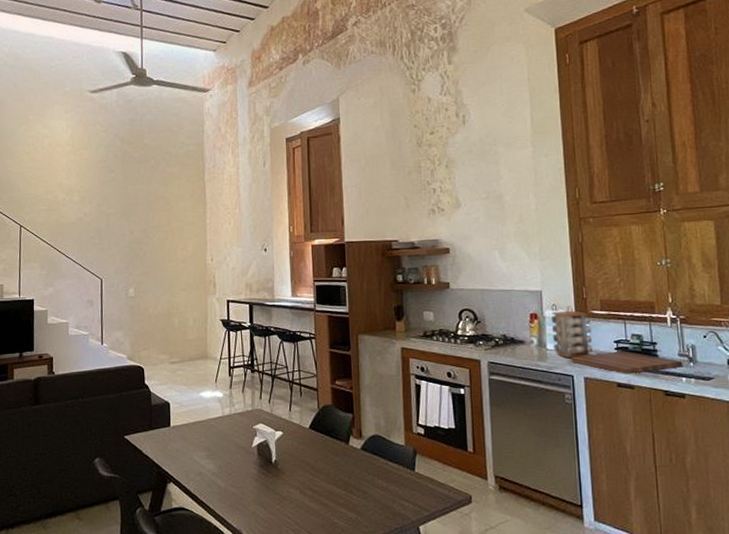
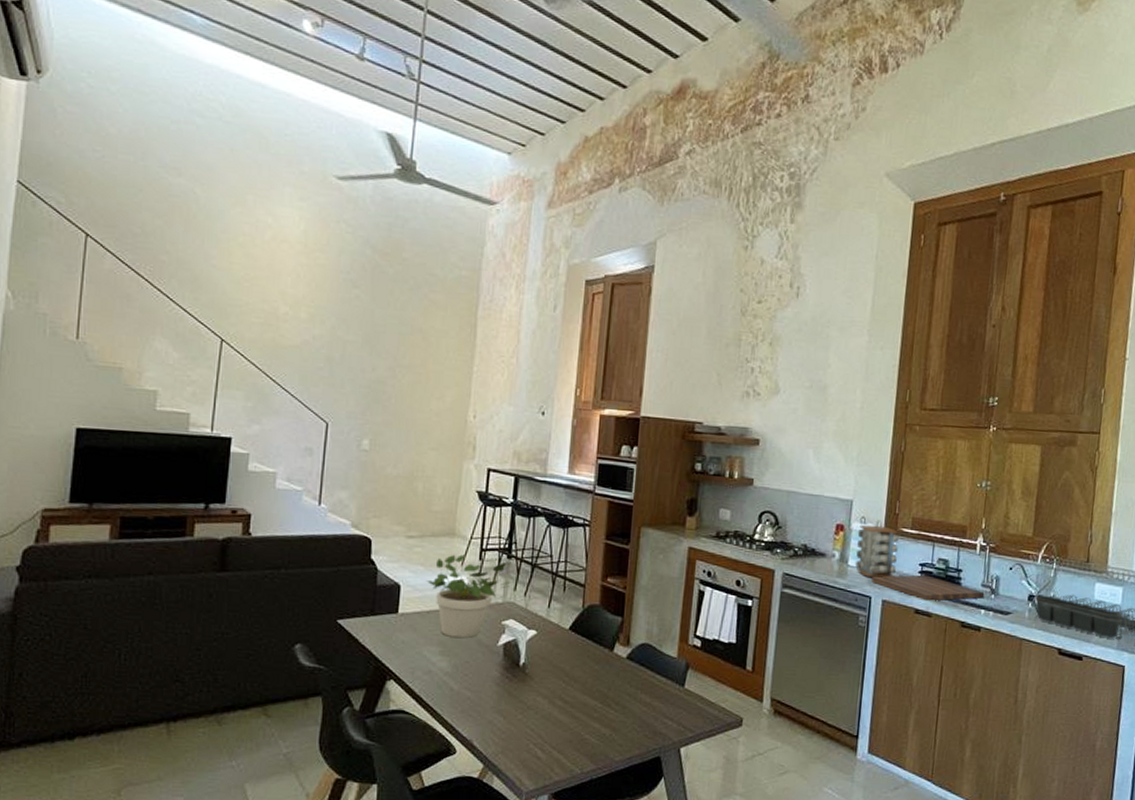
potted plant: none [190,373,259,443] -> present [427,554,514,638]

